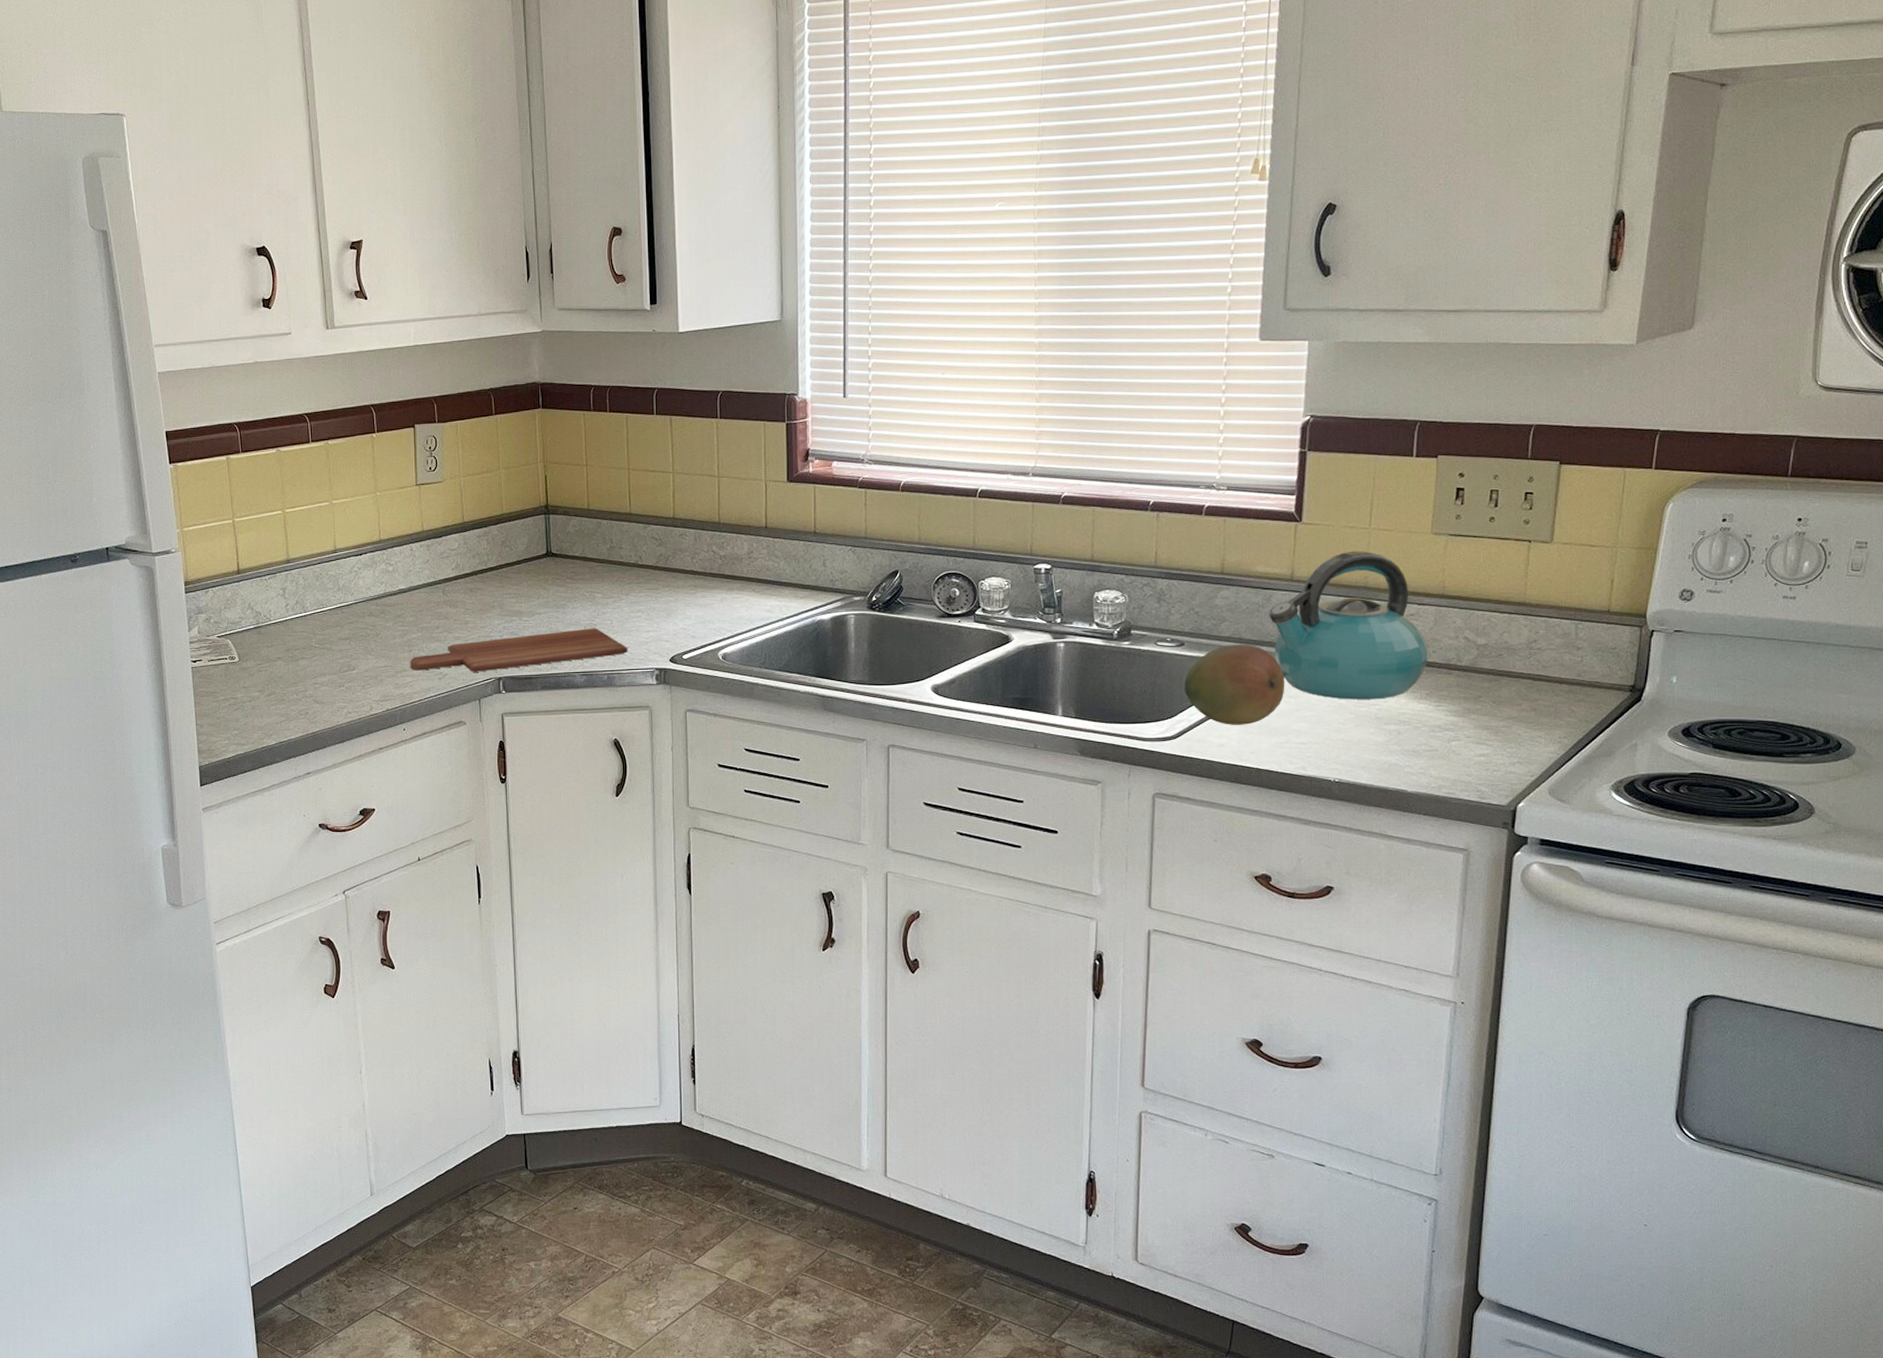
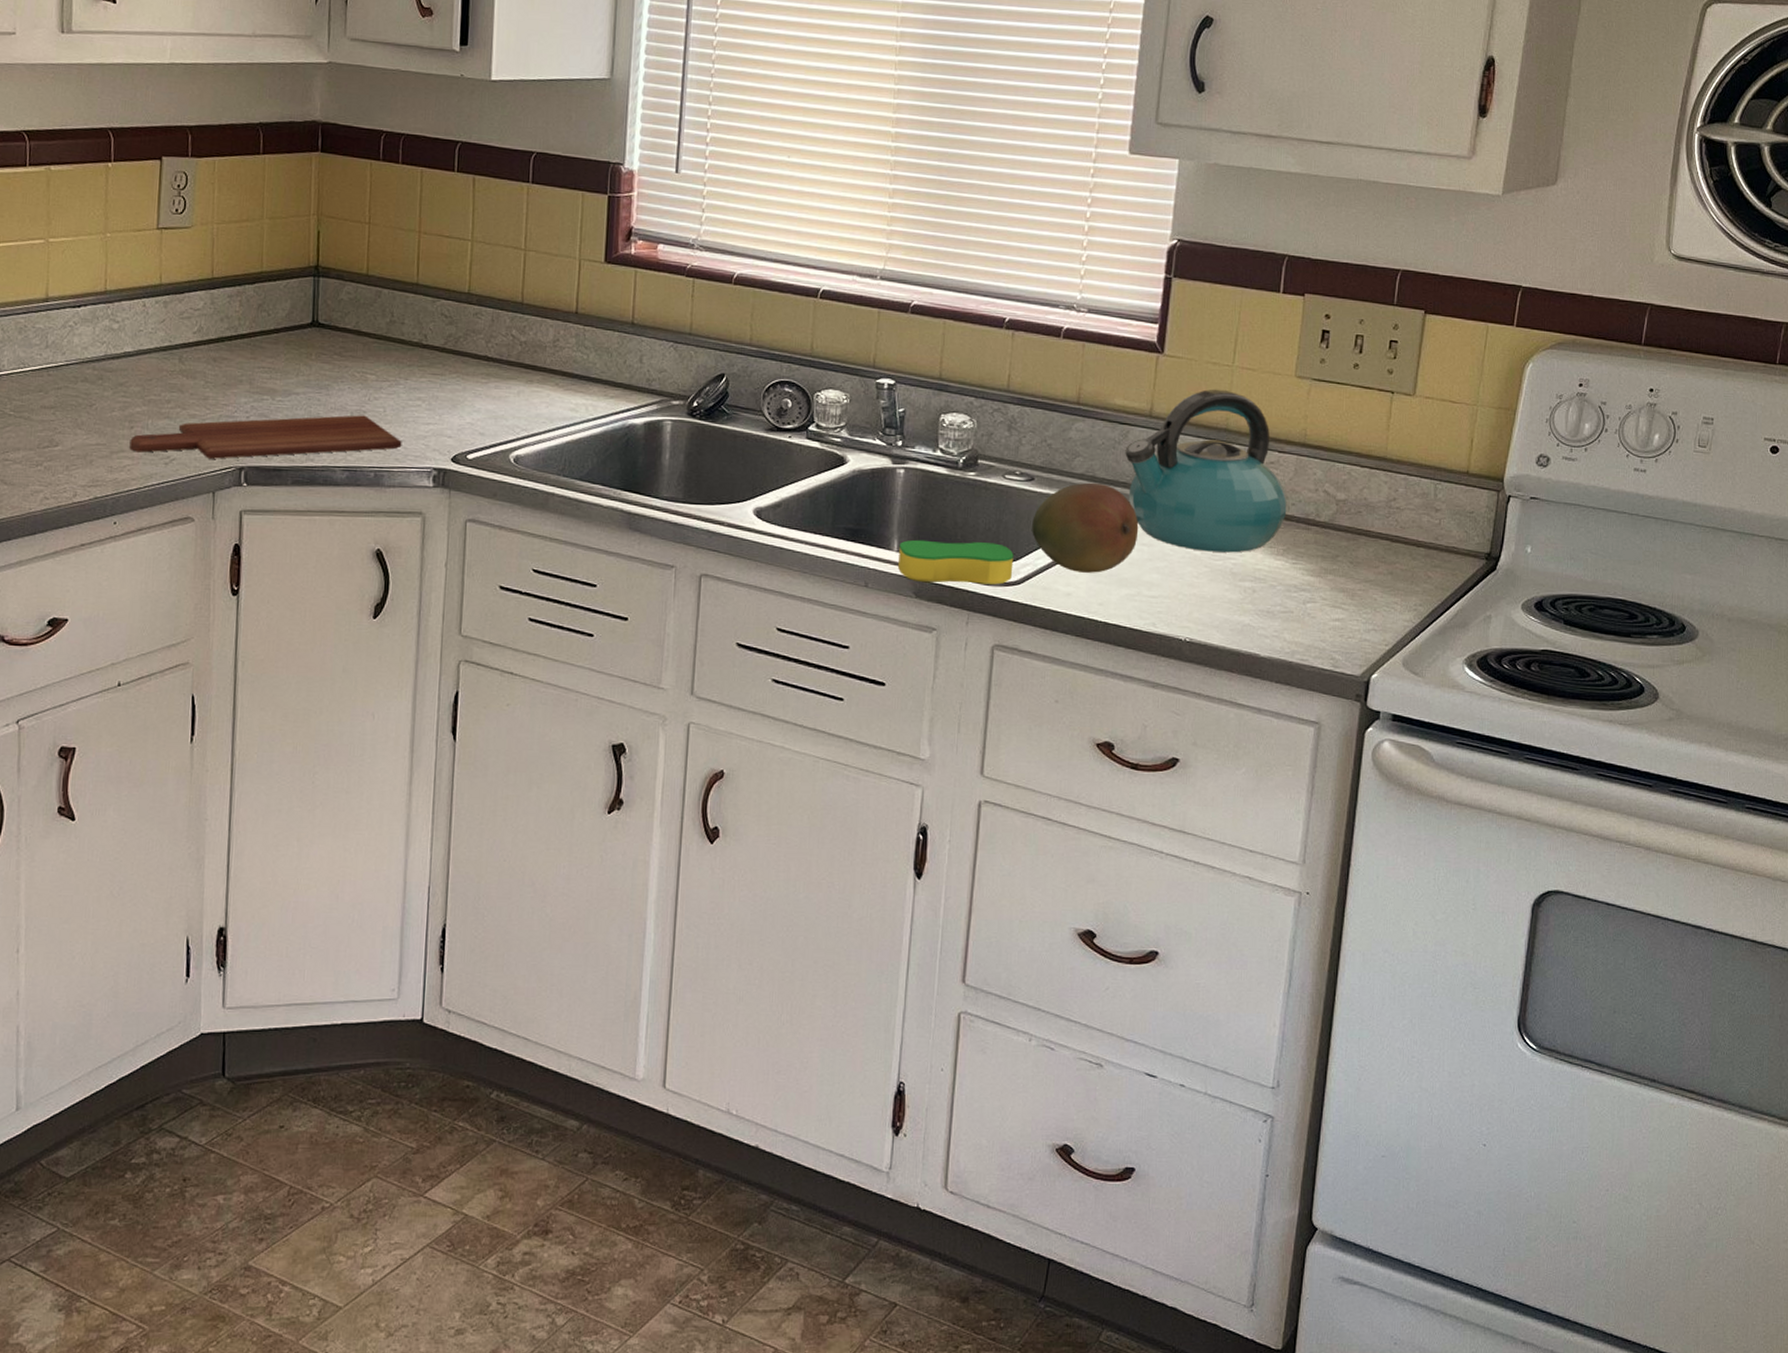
sponge: none [1062,703,1169,742] -> present [897,539,1014,585]

